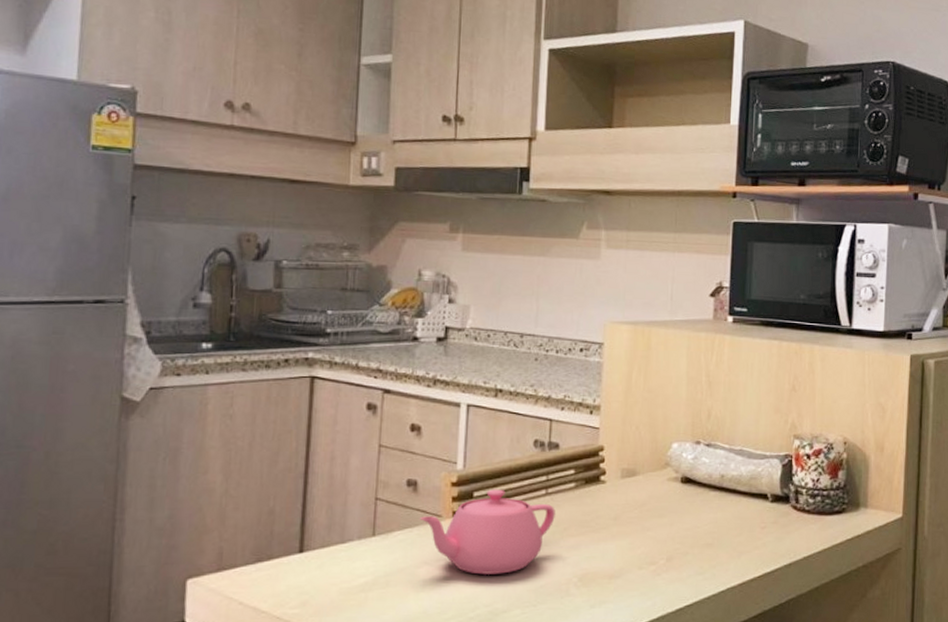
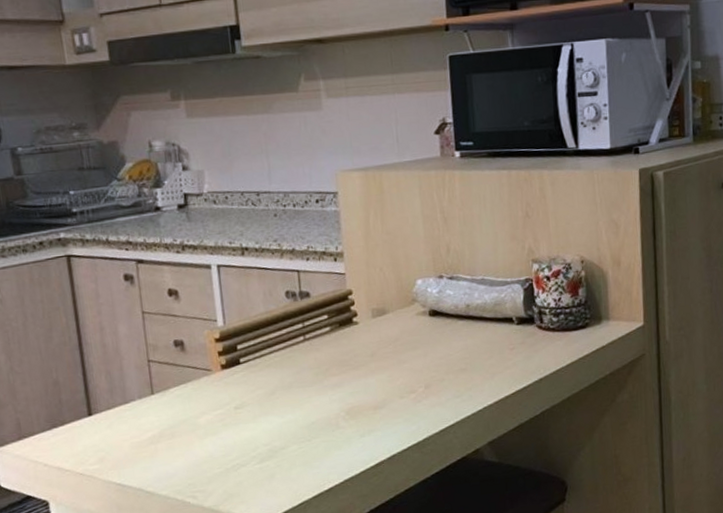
teapot: present [419,489,555,575] -> none [191,340,316,419]

